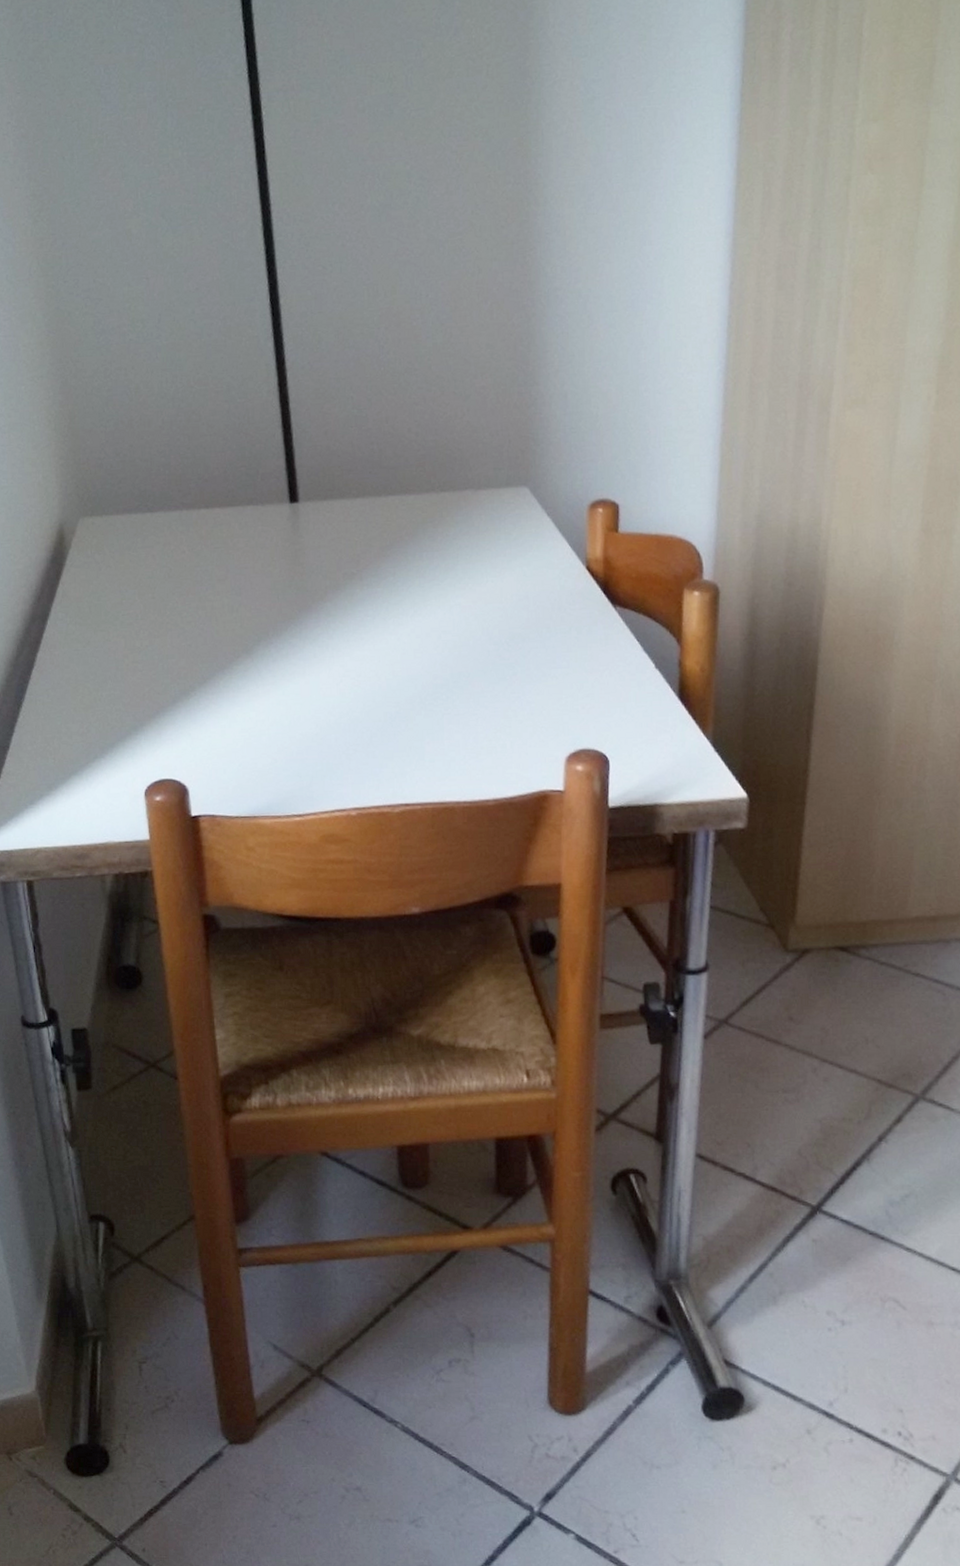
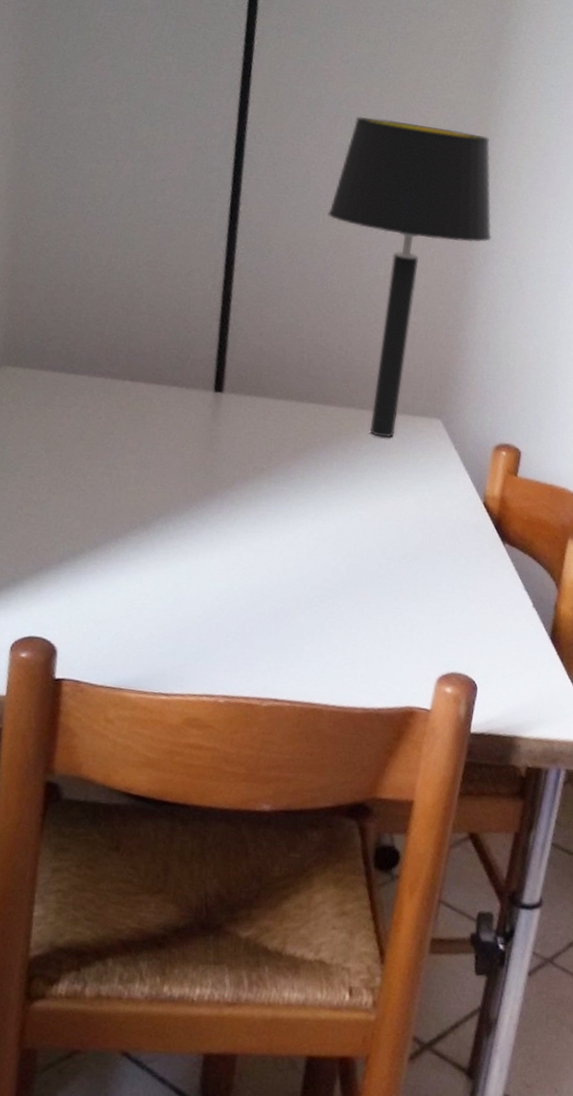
table lamp: none [372,158,551,518] -> present [328,116,492,438]

